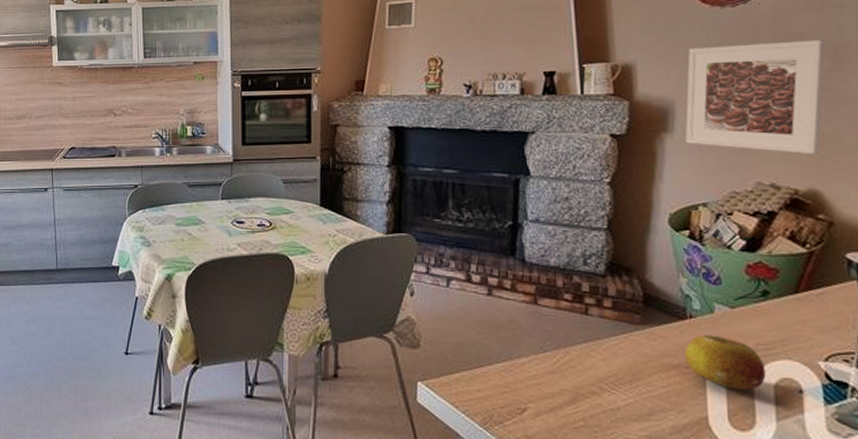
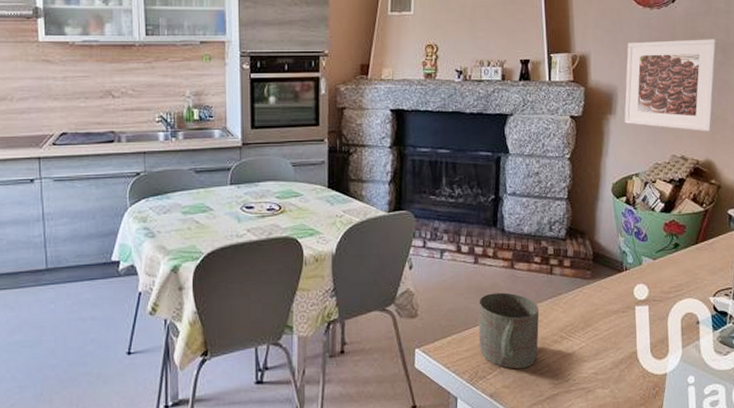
mug: none [493,330,572,419] -> present [478,292,540,369]
fruit: present [685,334,766,391] -> none [621,283,676,326]

